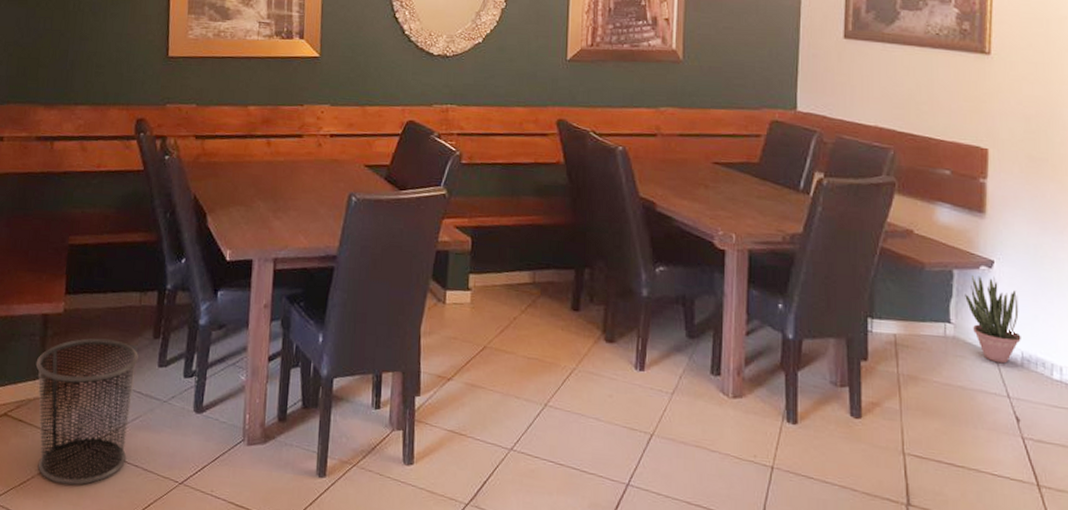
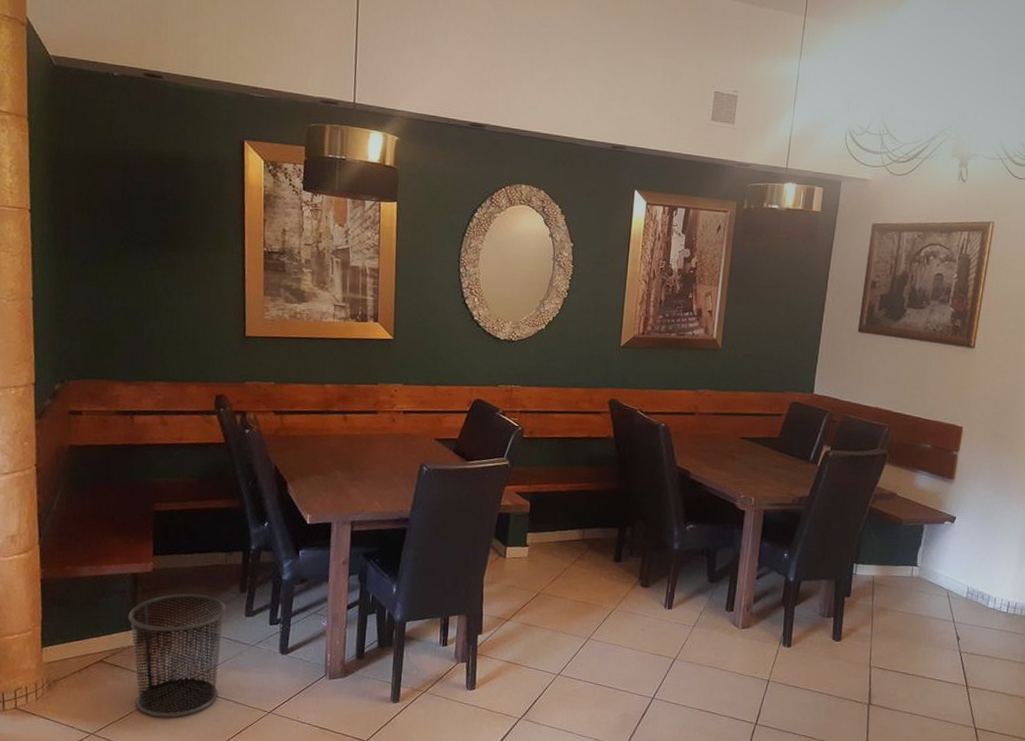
potted plant: present [965,275,1021,364] -> none [930,529,971,597]

